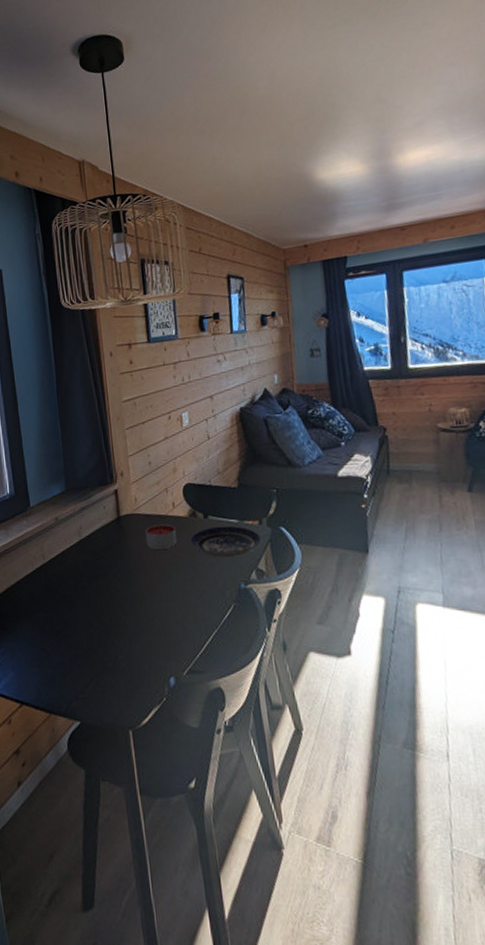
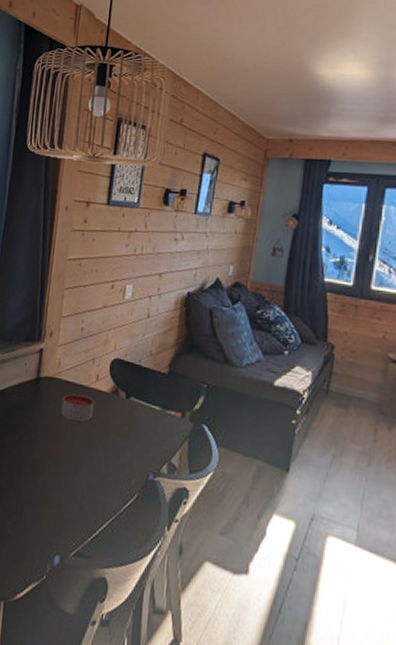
plate: present [189,525,261,557] -> none [105,409,181,446]

